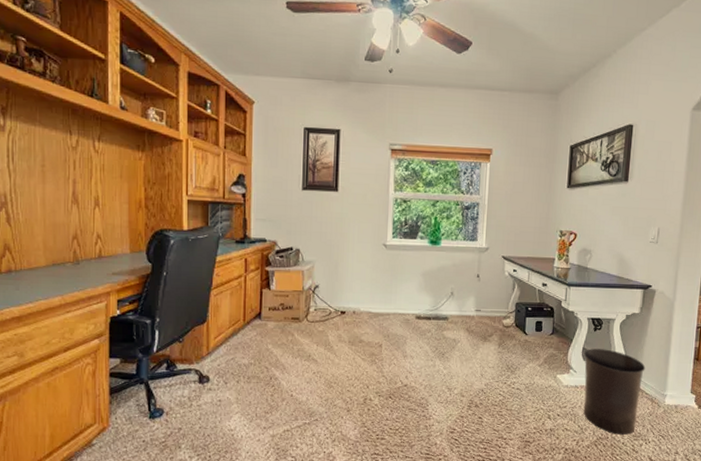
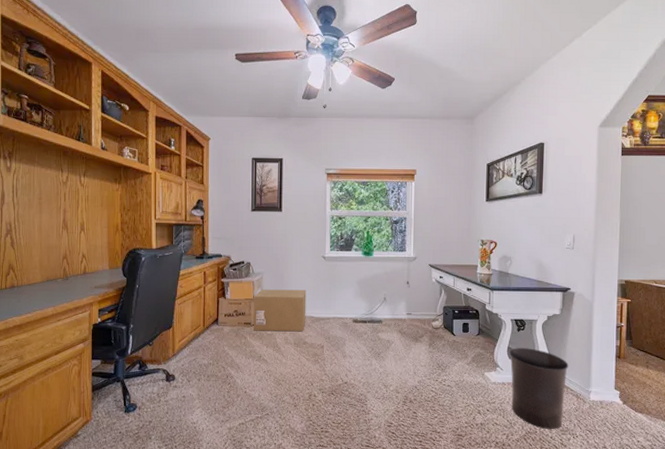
box: none [302,280,364,329] -> present [253,289,306,332]

